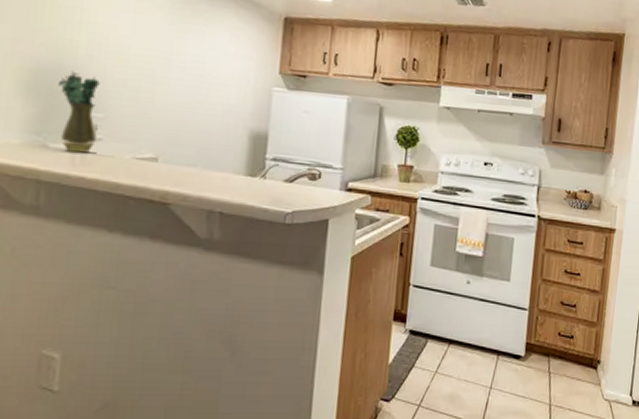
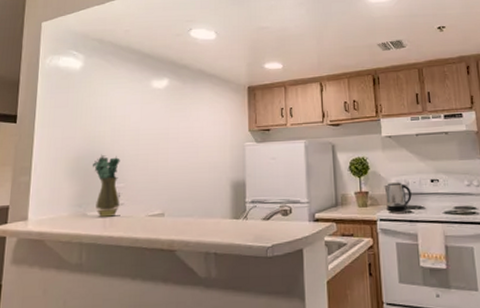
kettle: none [430,158,461,194] -> present [384,181,412,213]

